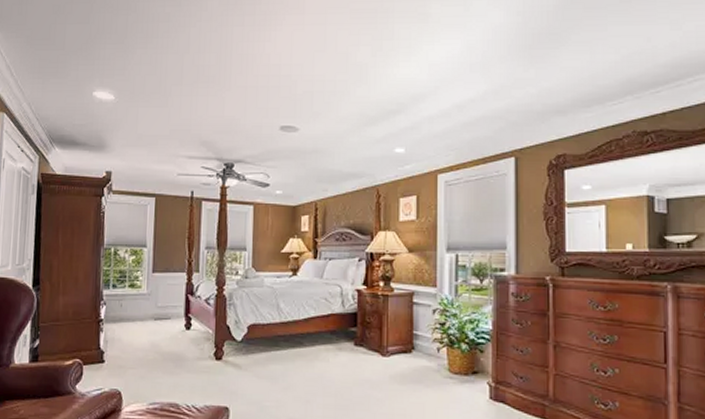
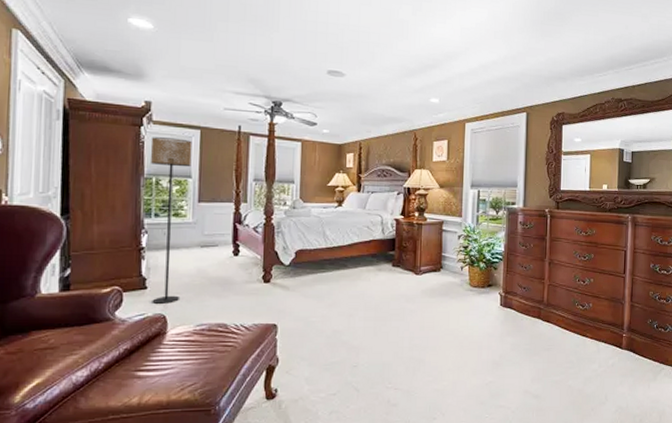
floor lamp: none [108,207,148,379] -> present [150,137,192,304]

